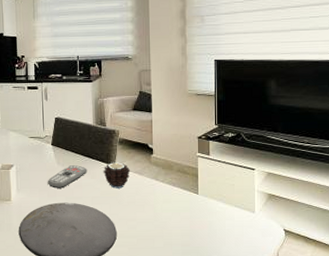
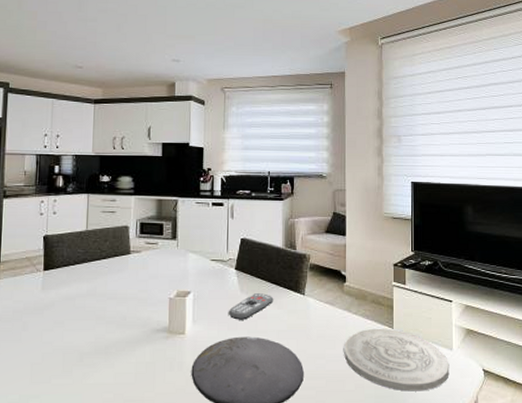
candle: present [103,161,131,189] -> none [291,290,321,321]
plate: none [153,195,252,248] -> present [344,329,450,392]

